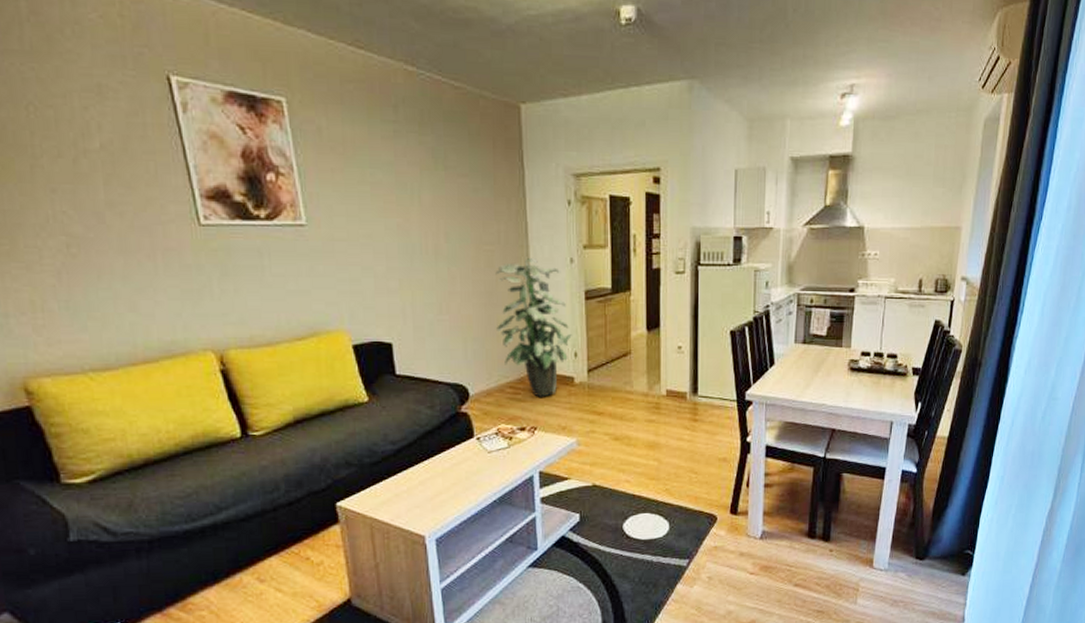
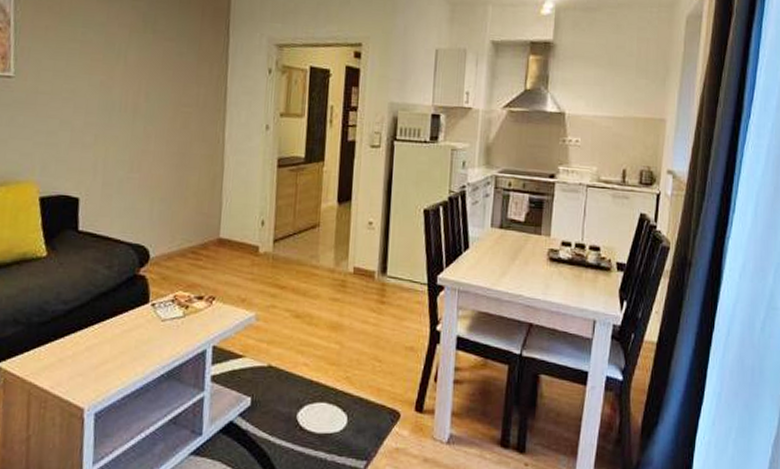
indoor plant: present [495,258,572,397] -> none [185,122,261,265]

